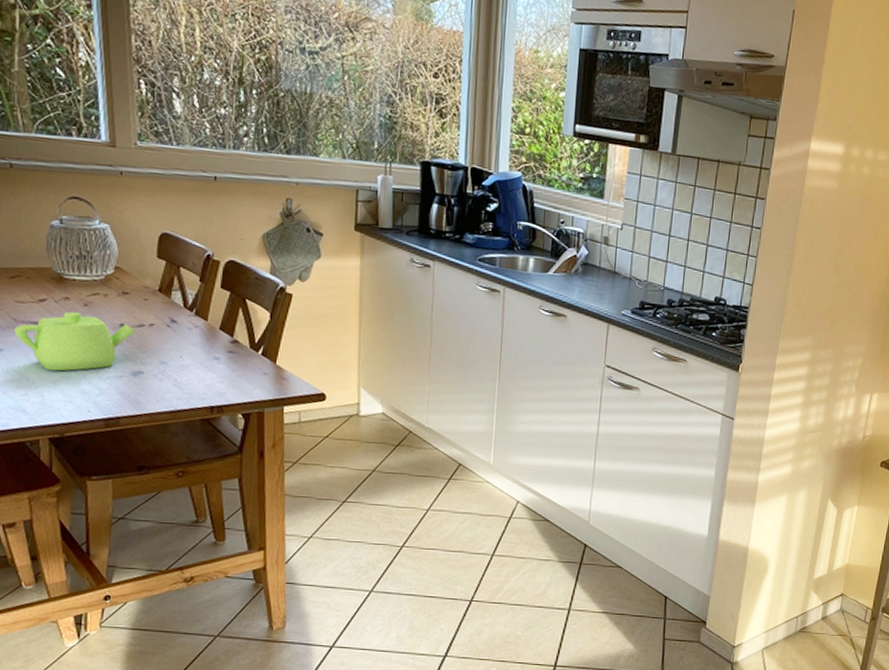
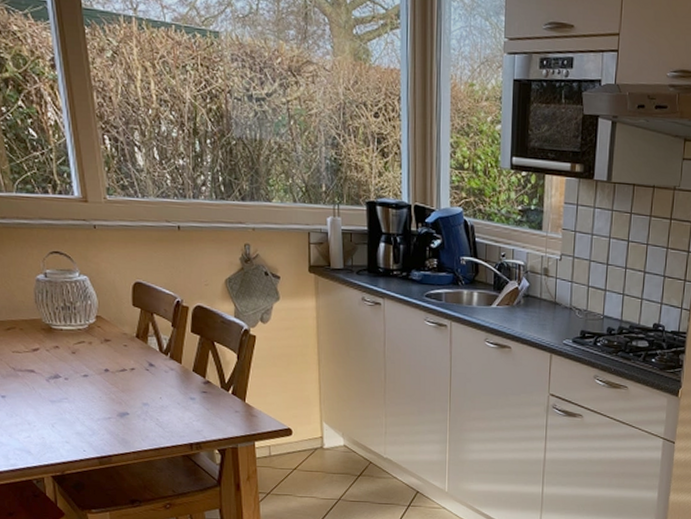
teapot: present [14,311,136,371] -> none [14,359,119,415]

